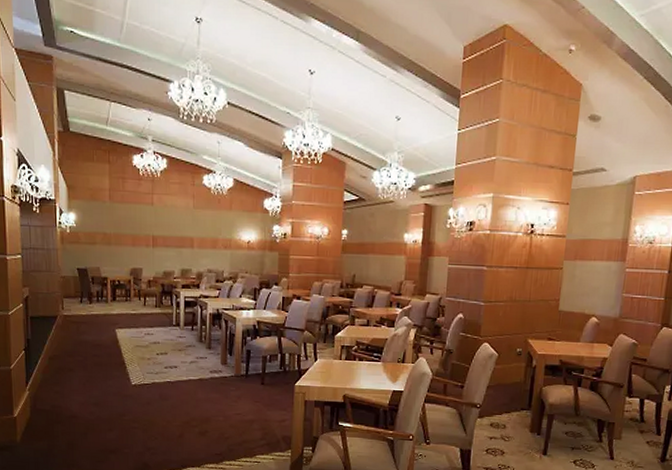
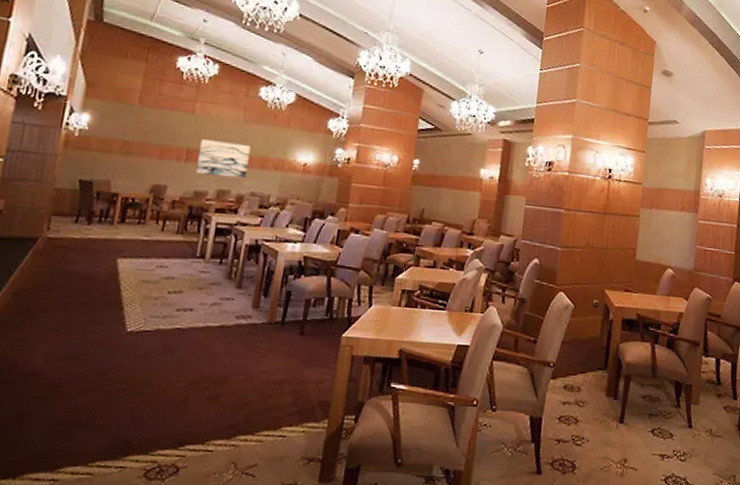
wall art: none [162,227,202,258] -> present [196,139,251,179]

